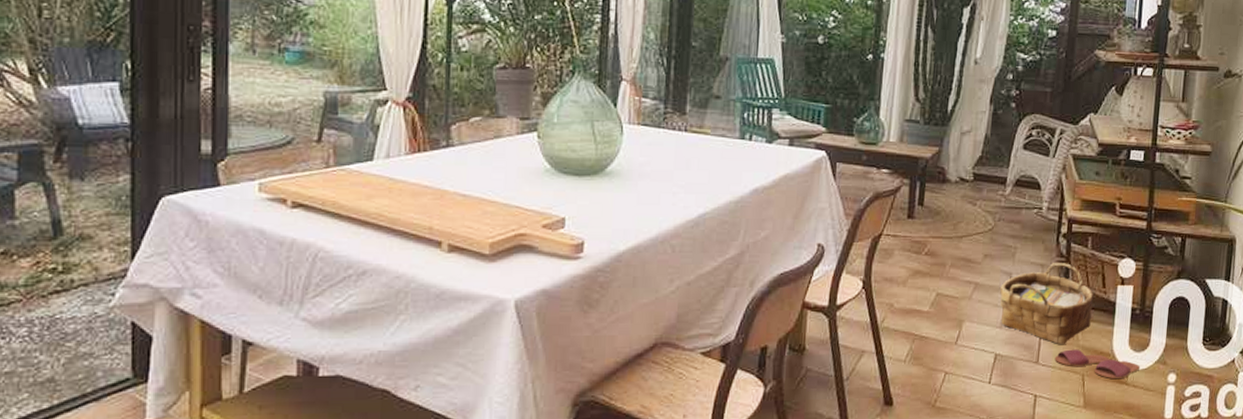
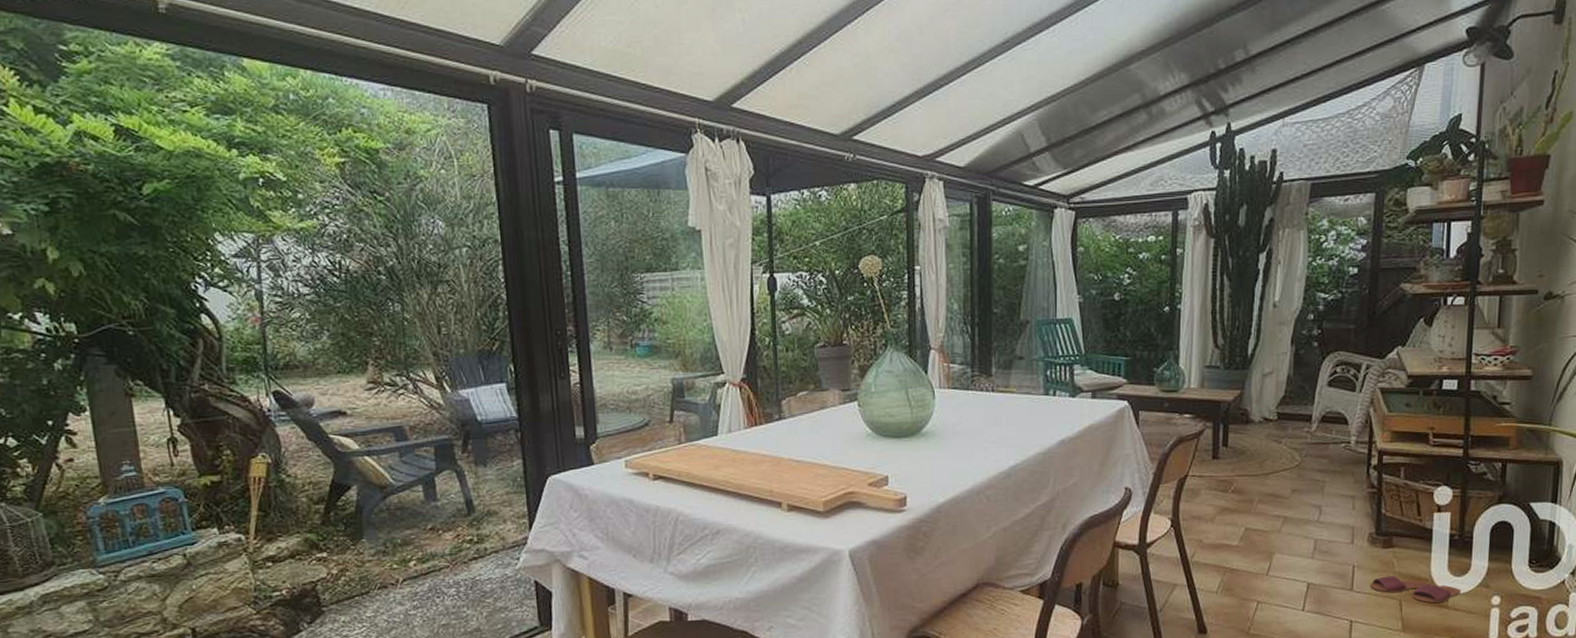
woven basket: present [1000,263,1094,344] -> none [1310,493,1409,572]

